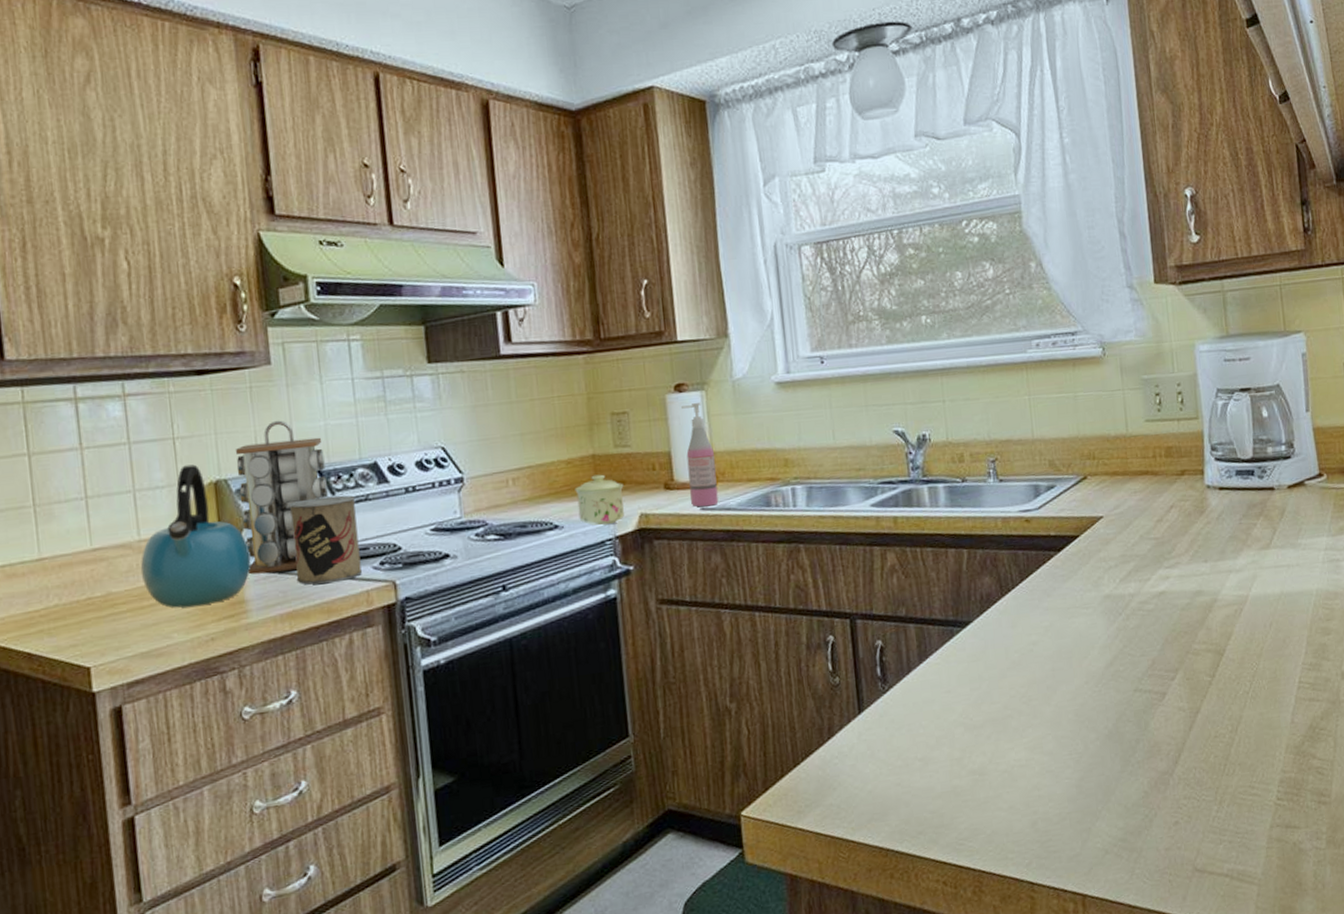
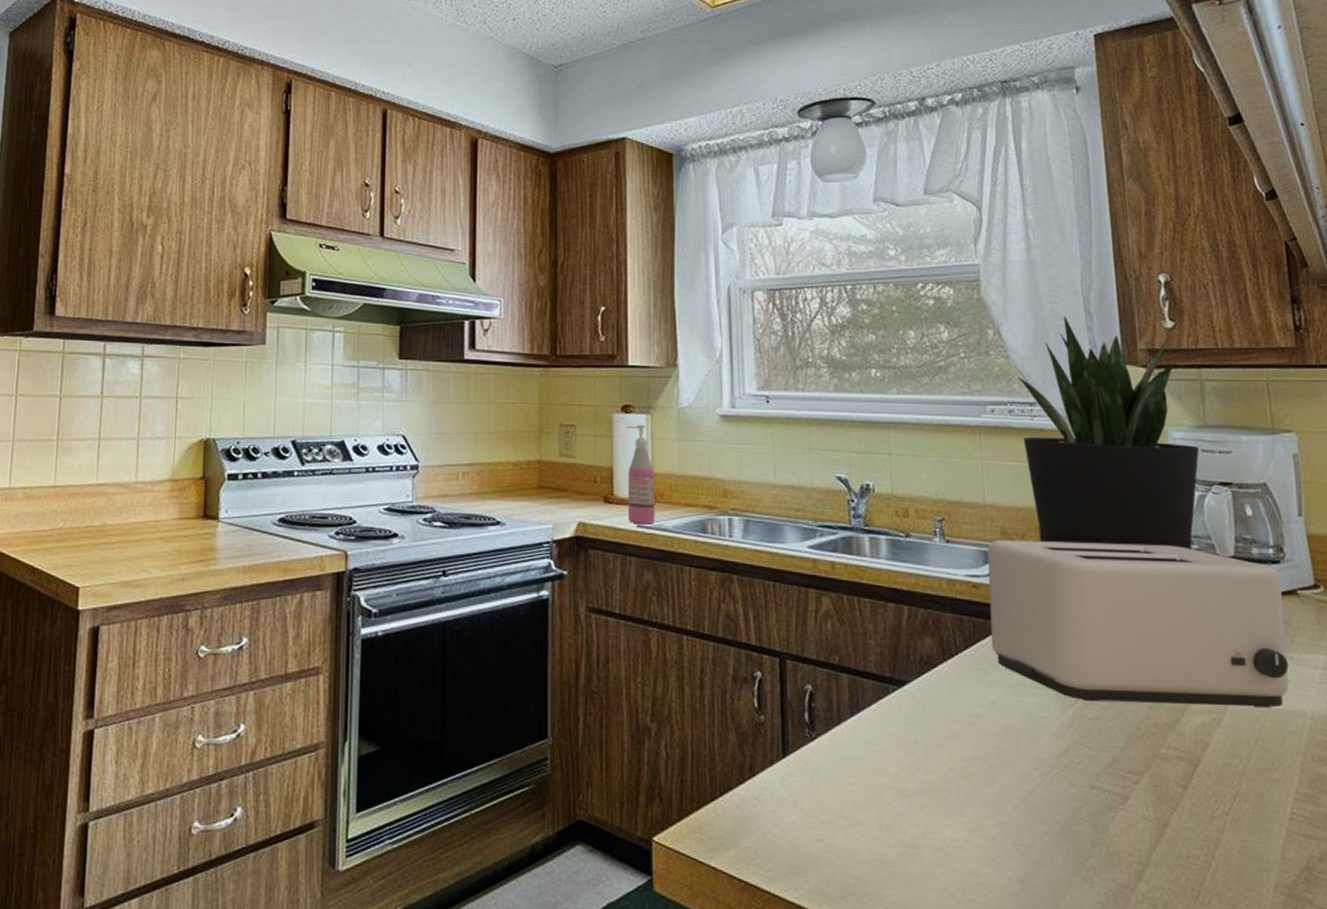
kettle: present [140,464,251,608] -> none [133,422,226,547]
spice rack: present [235,420,329,575] -> none [222,393,300,530]
tin can: present [289,495,362,585] -> none [261,465,322,545]
sugar bowl: present [575,474,624,526] -> none [519,479,565,528]
toaster: none [1037,455,1298,613] -> present [987,540,1289,708]
planter: none [1059,241,1223,469] -> present [1017,316,1200,550]

